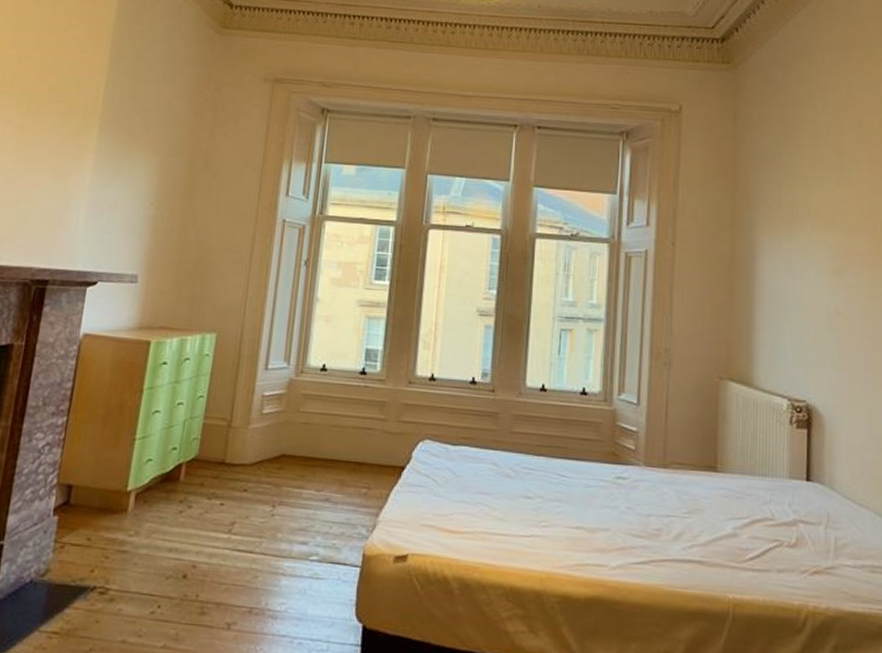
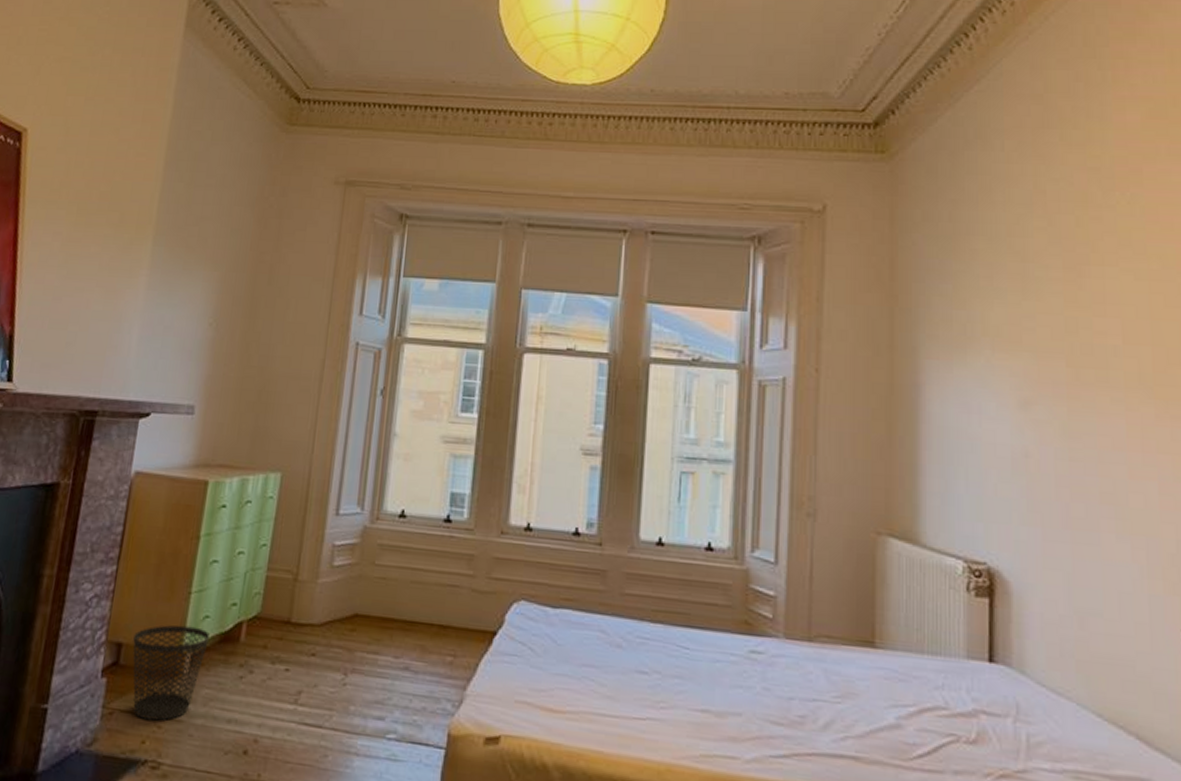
wastebasket: none [82,468,152,552] -> present [133,625,210,721]

